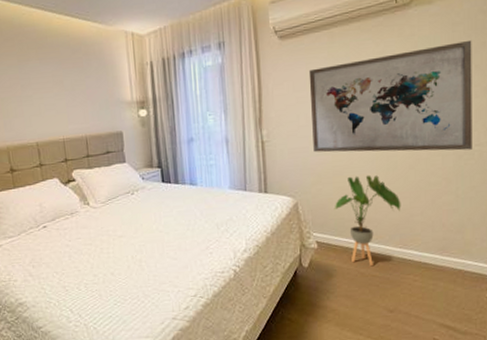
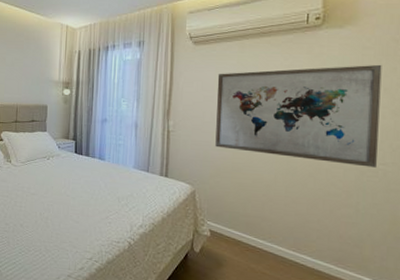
house plant: present [334,175,401,267] -> none [229,174,298,264]

